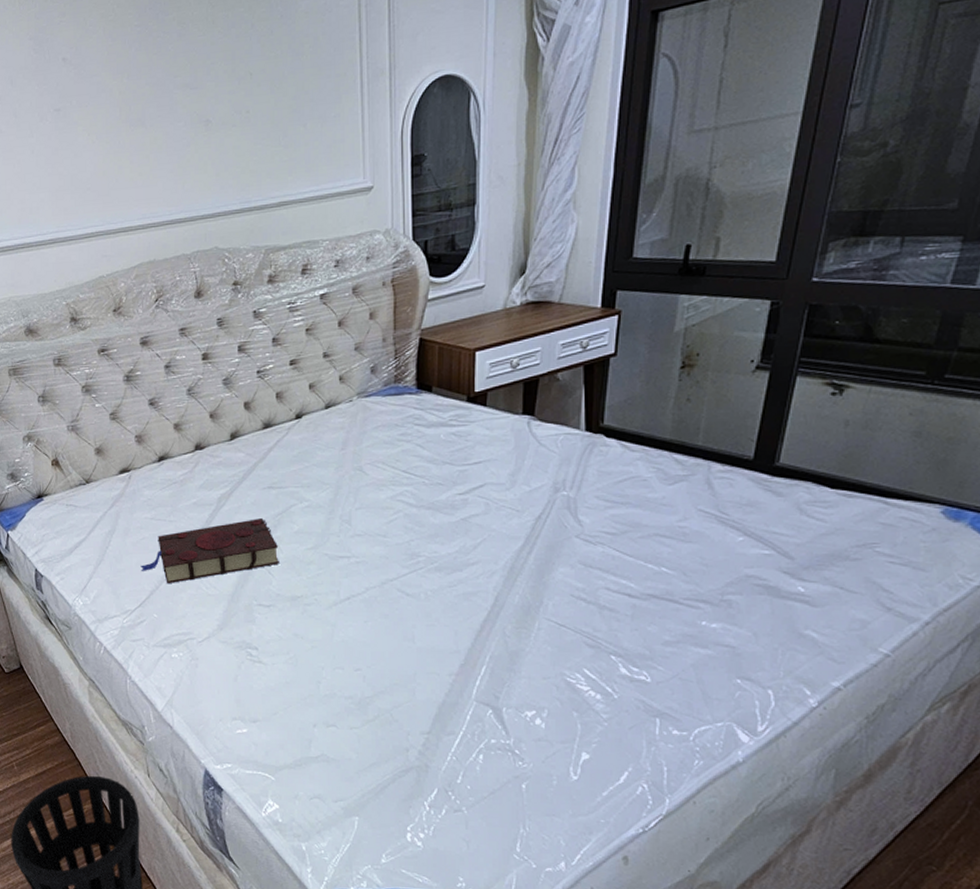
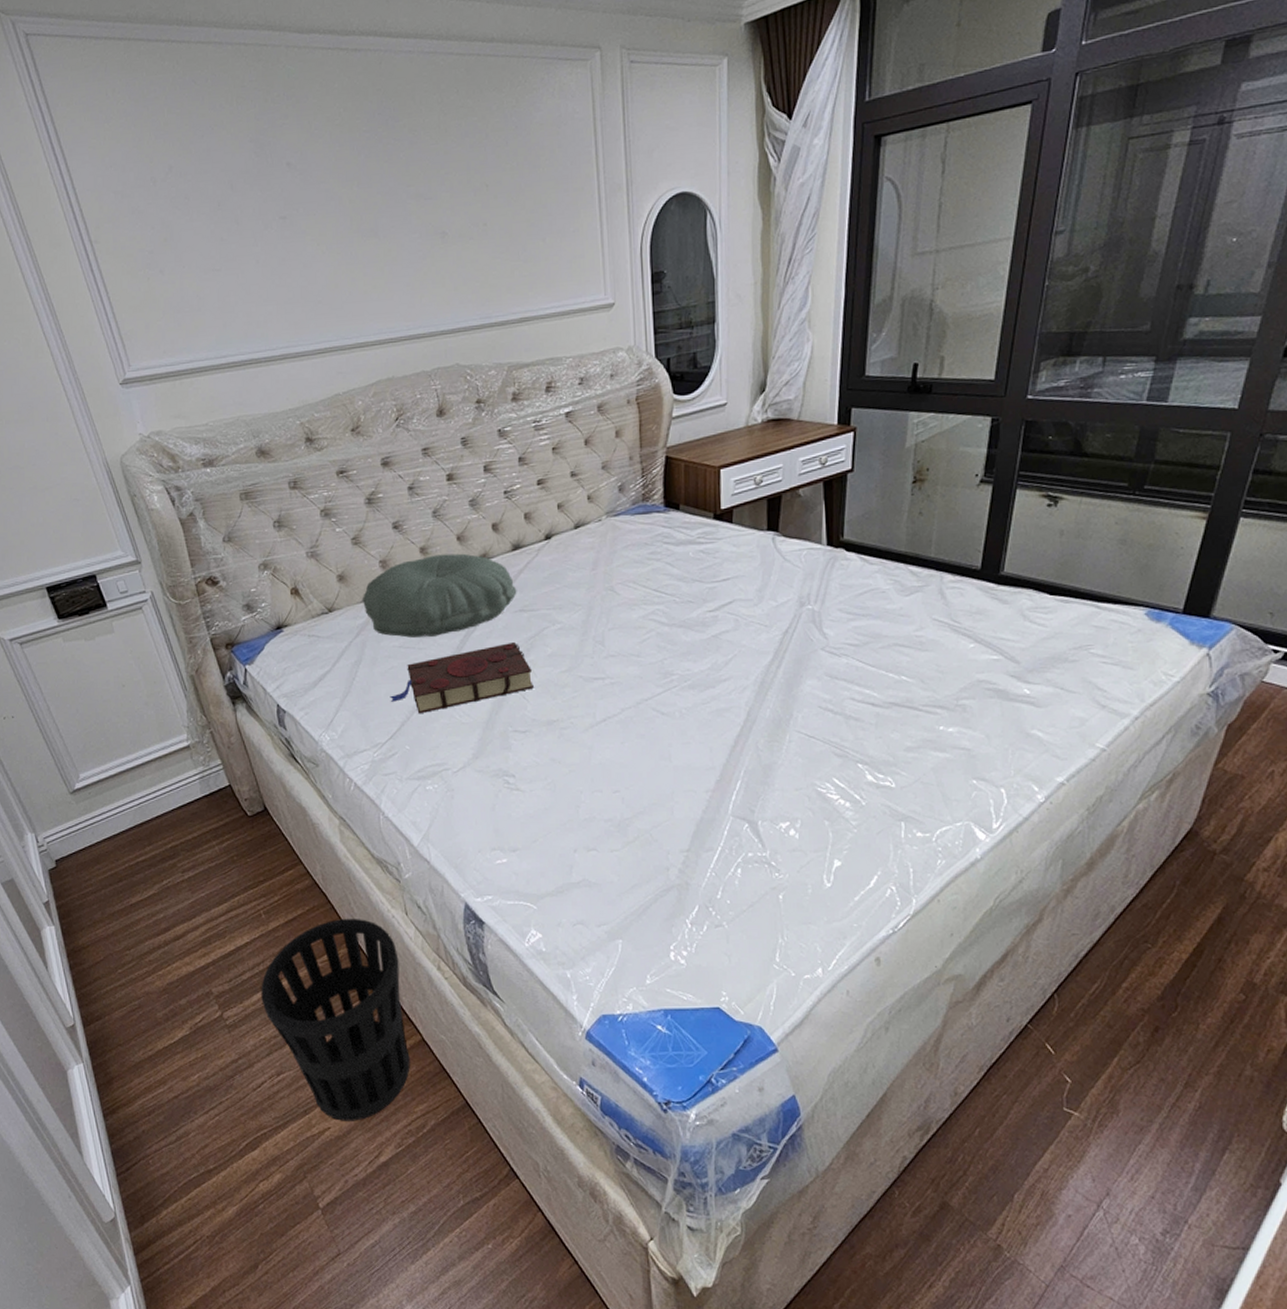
pillow: none [118,430,266,510] -> present [363,553,517,638]

